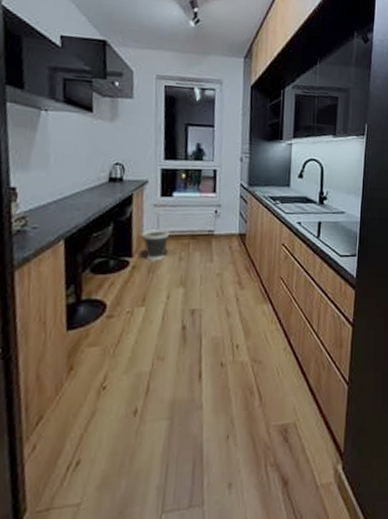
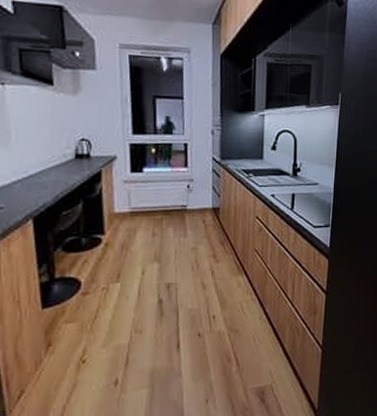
wastebasket: present [142,229,170,261] -> none [114,205,142,238]

